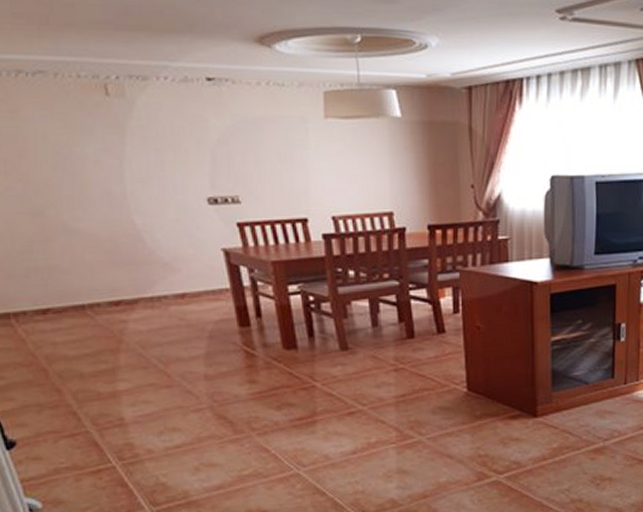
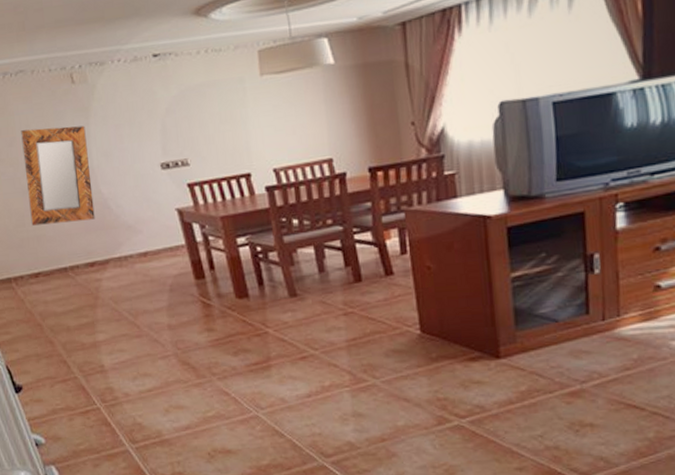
home mirror: none [35,141,124,254] -> present [21,125,95,226]

